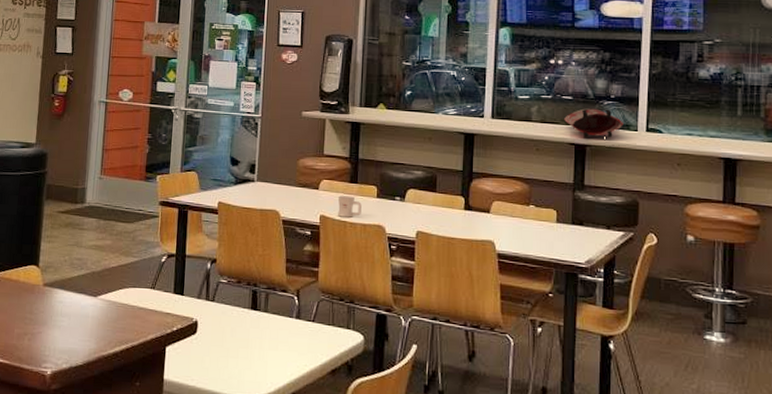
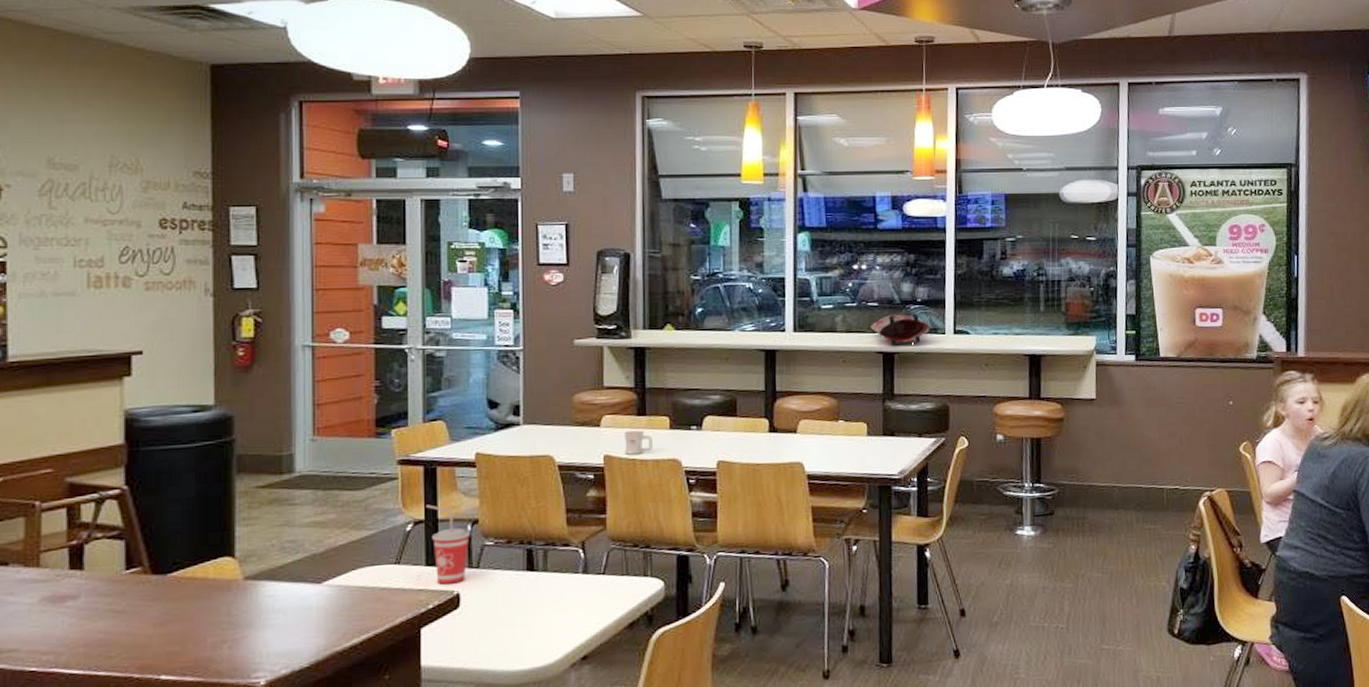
beverage cup: none [177,241,210,312] -> present [426,504,471,585]

